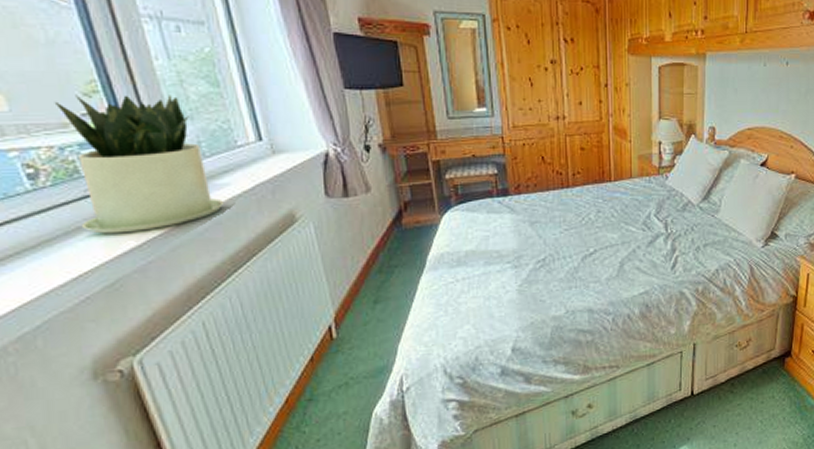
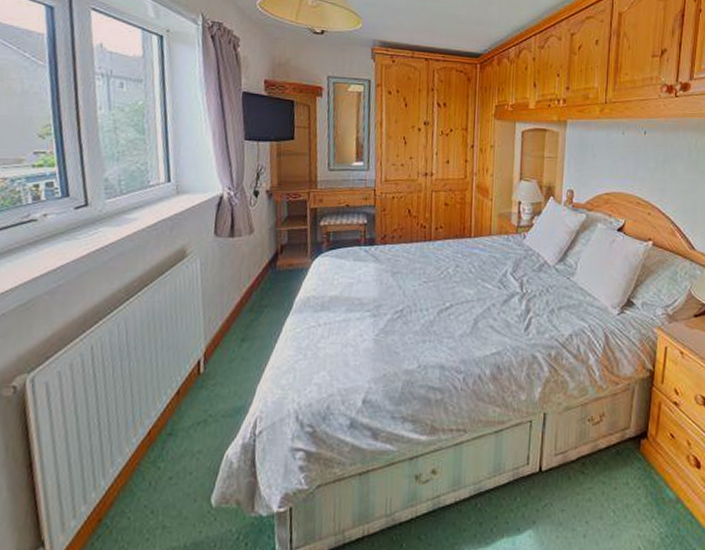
planter: present [54,95,225,234] -> none [12,136,130,258]

